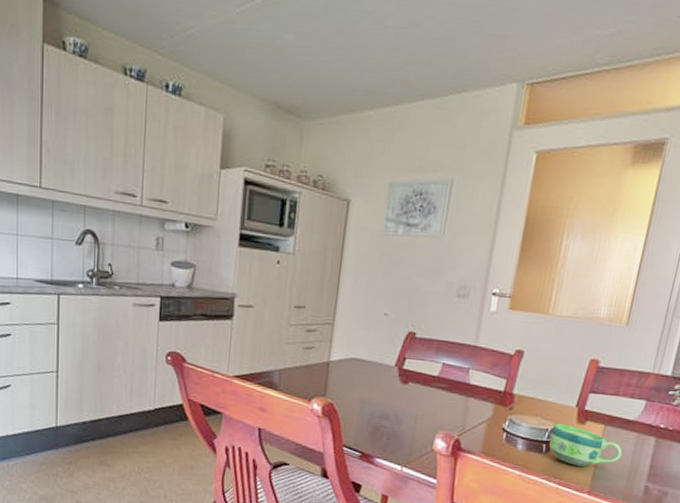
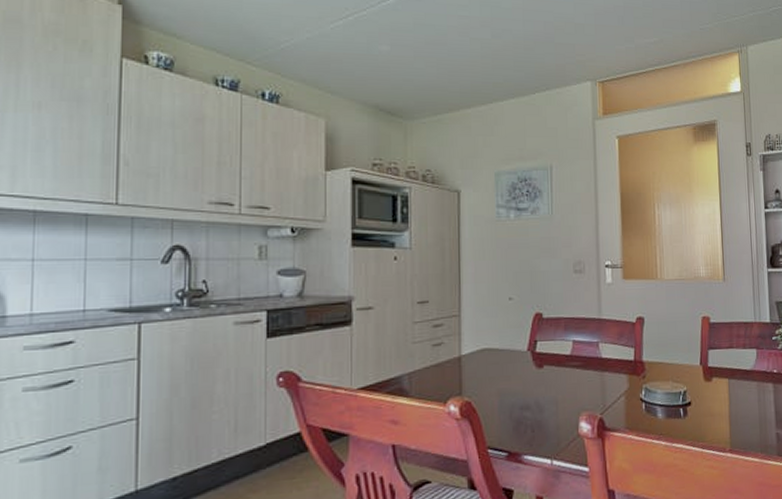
cup: present [549,423,623,467] -> none [684,384,750,425]

